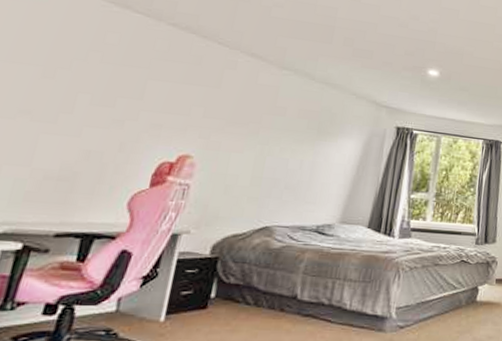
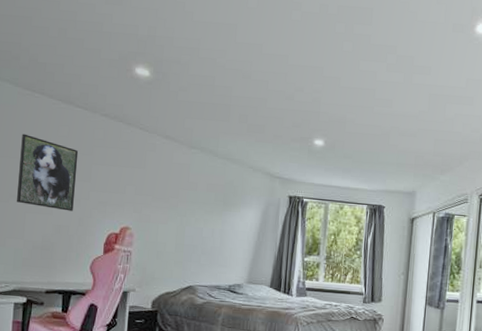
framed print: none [28,37,131,134] -> present [17,133,79,211]

